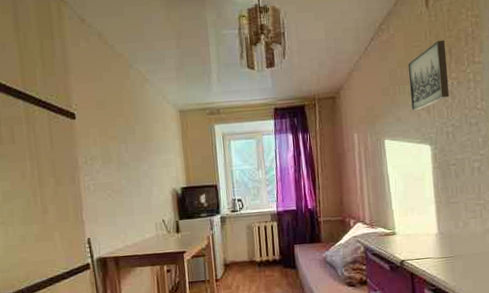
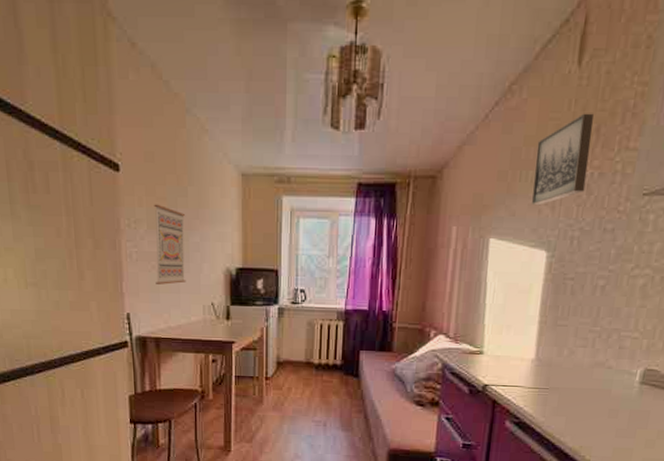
wall art: none [107,142,139,210] -> present [154,204,186,285]

